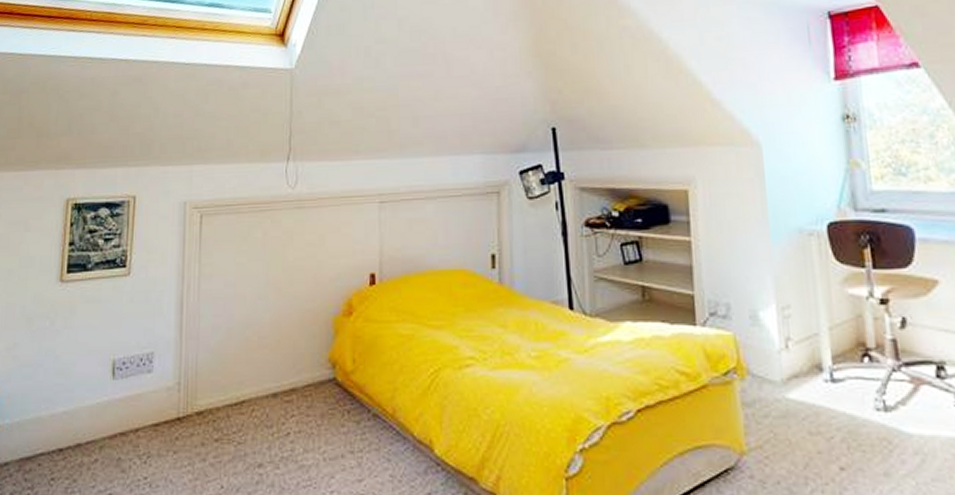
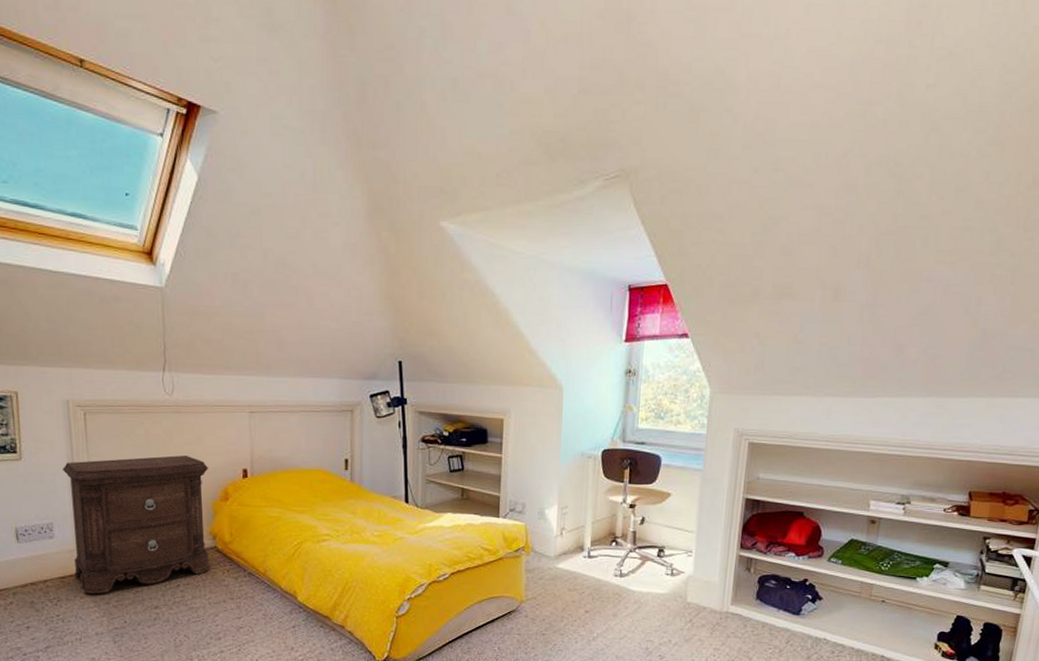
nightstand: none [169,260,332,448] -> present [63,455,210,595]

